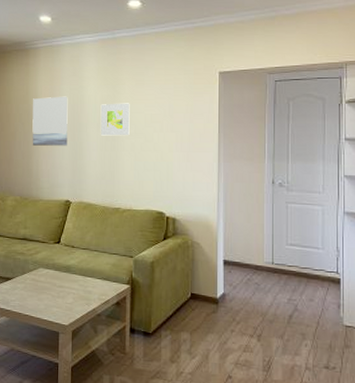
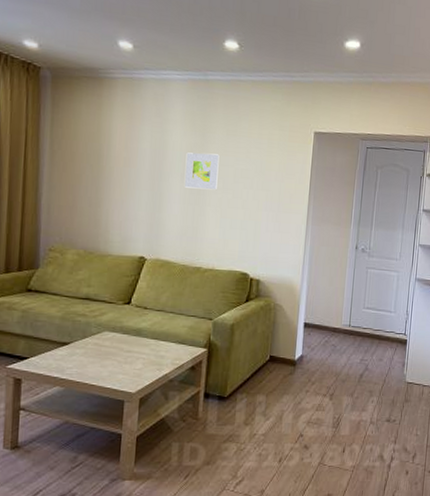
wall art: present [32,96,68,146] -> none [102,137,149,196]

